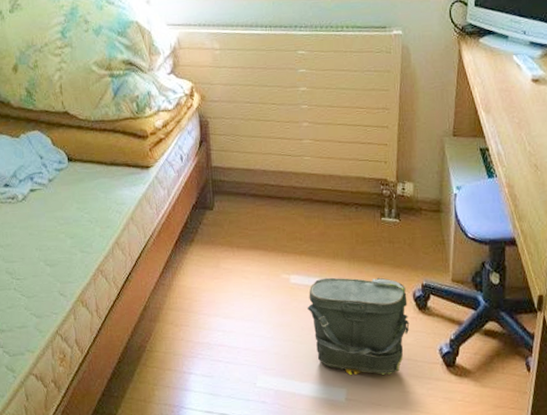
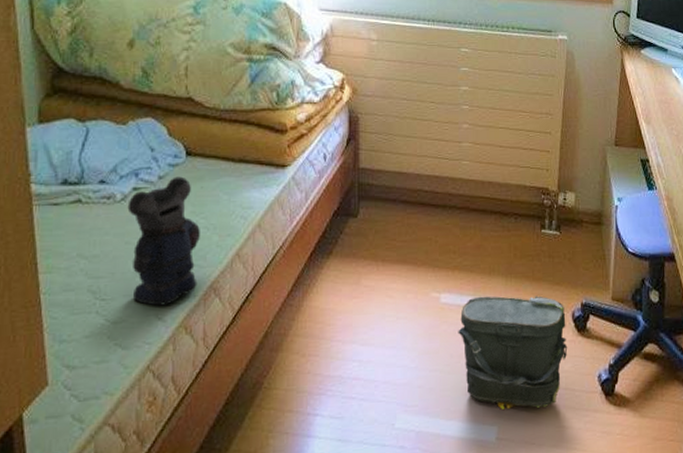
bear: none [27,179,89,284] -> present [127,176,202,306]

